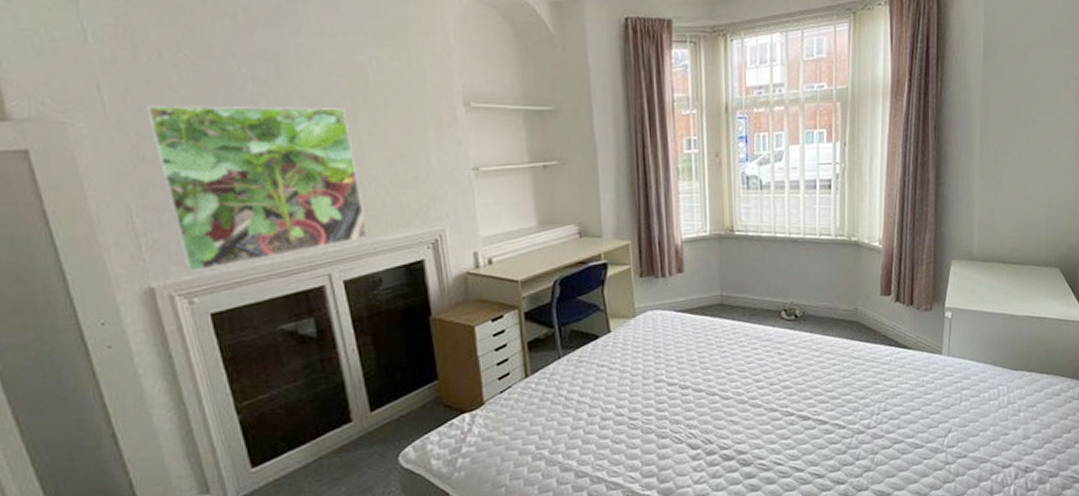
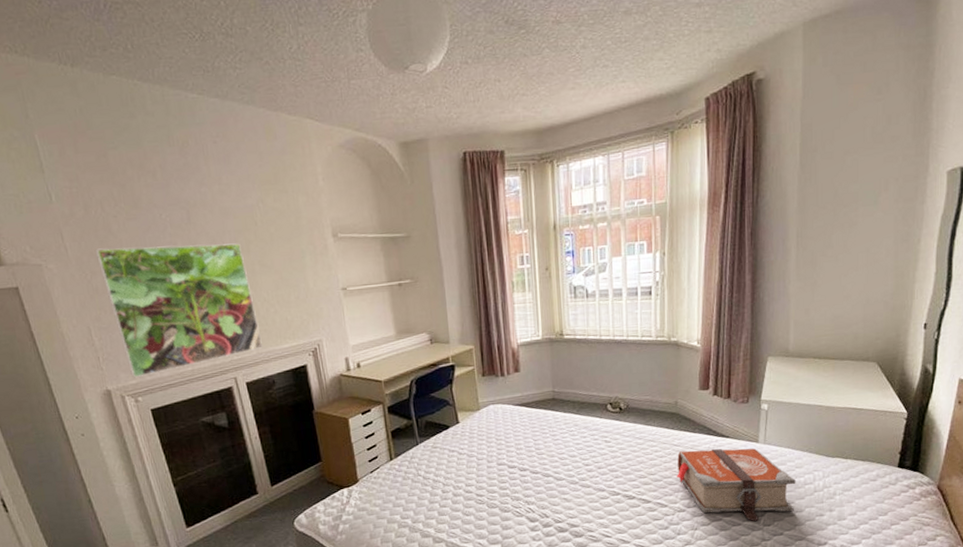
bible: none [856,361,980,444] -> present [677,448,796,522]

